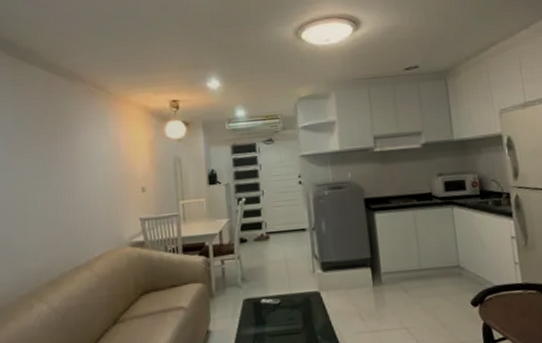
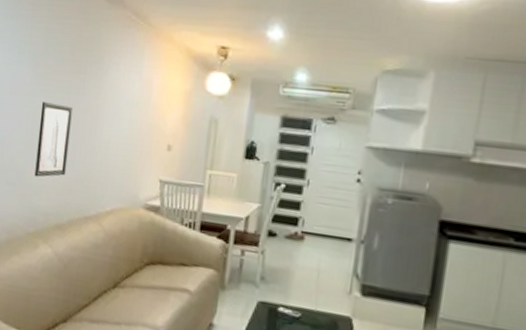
wall art: none [17,173,51,242] -> present [35,102,73,177]

